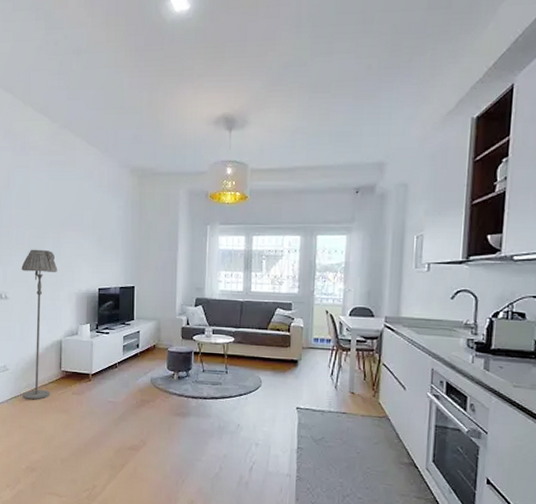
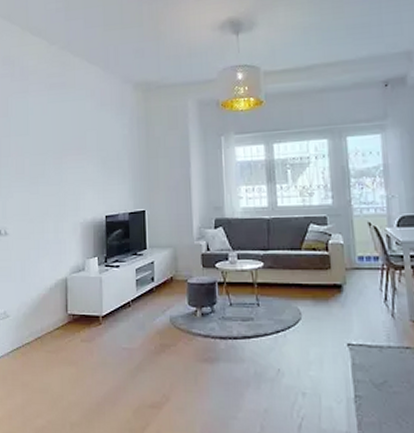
floor lamp: present [21,249,58,400] -> none [21,177,61,351]

